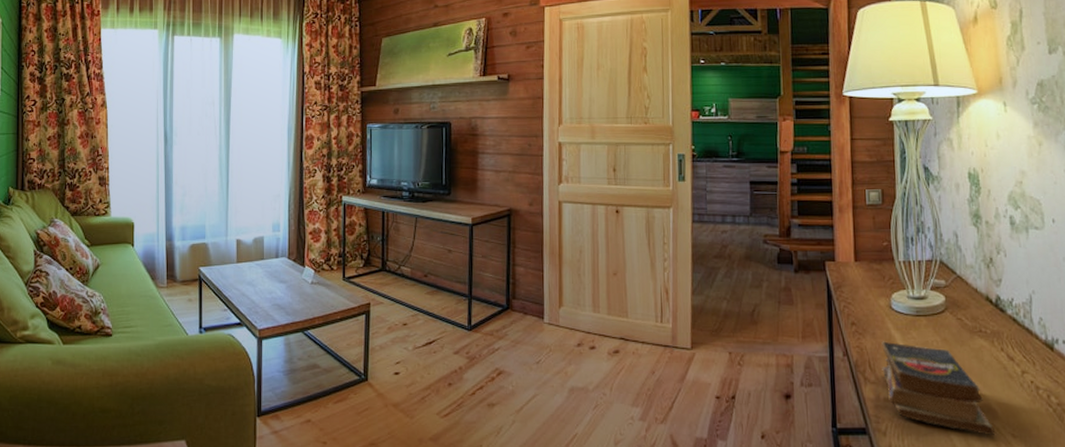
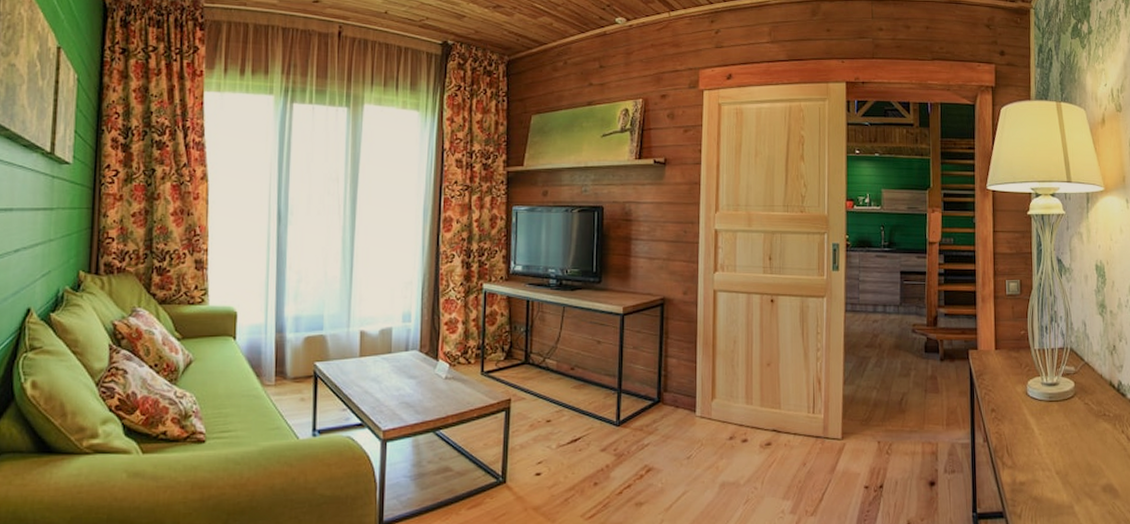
books: present [882,341,996,435] -> none [1018,426,1117,514]

